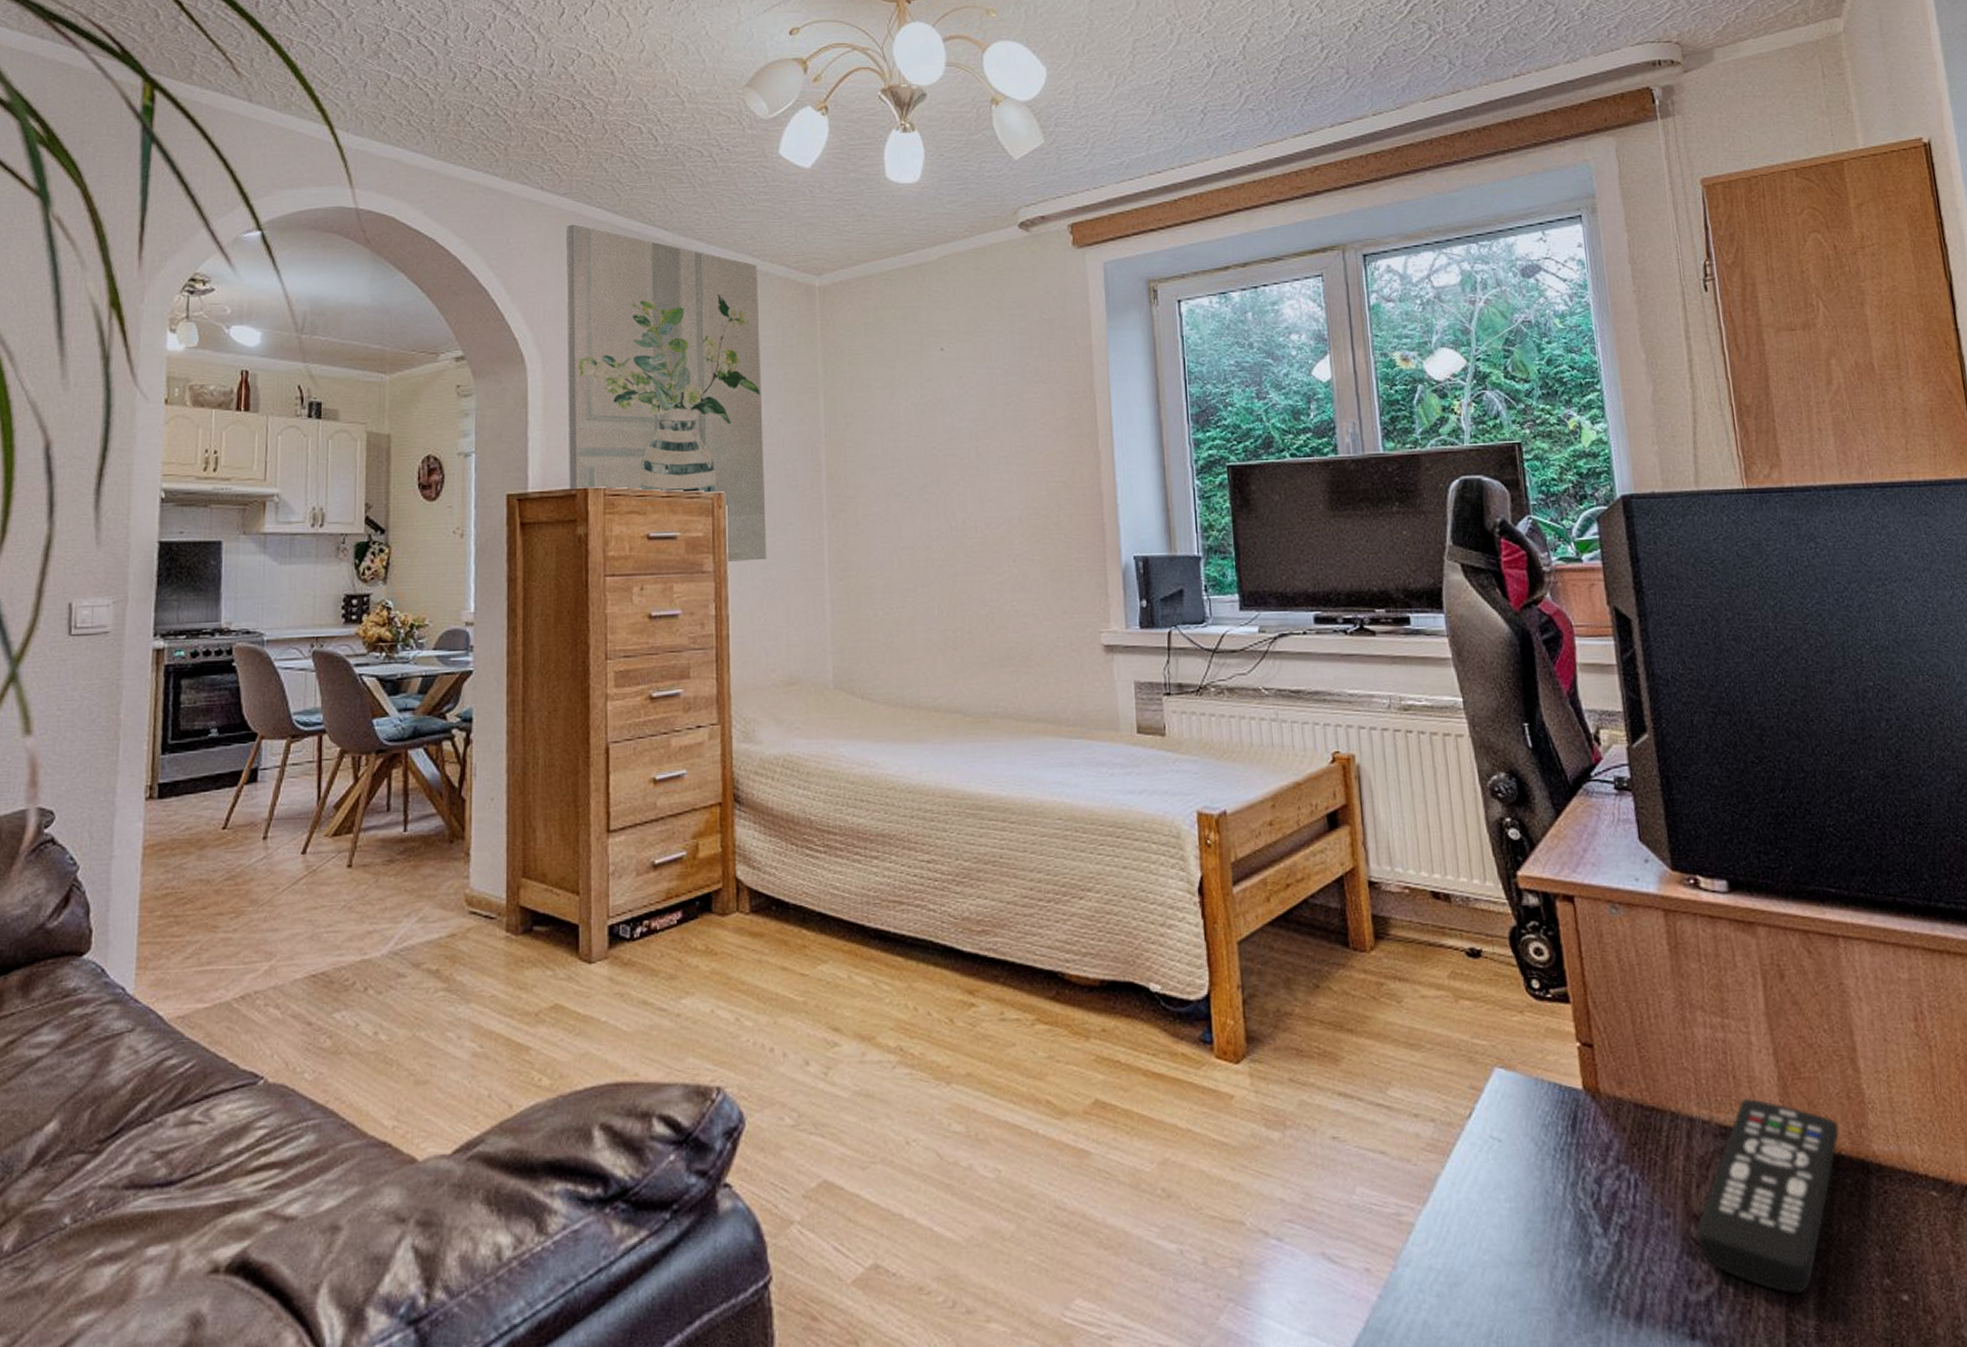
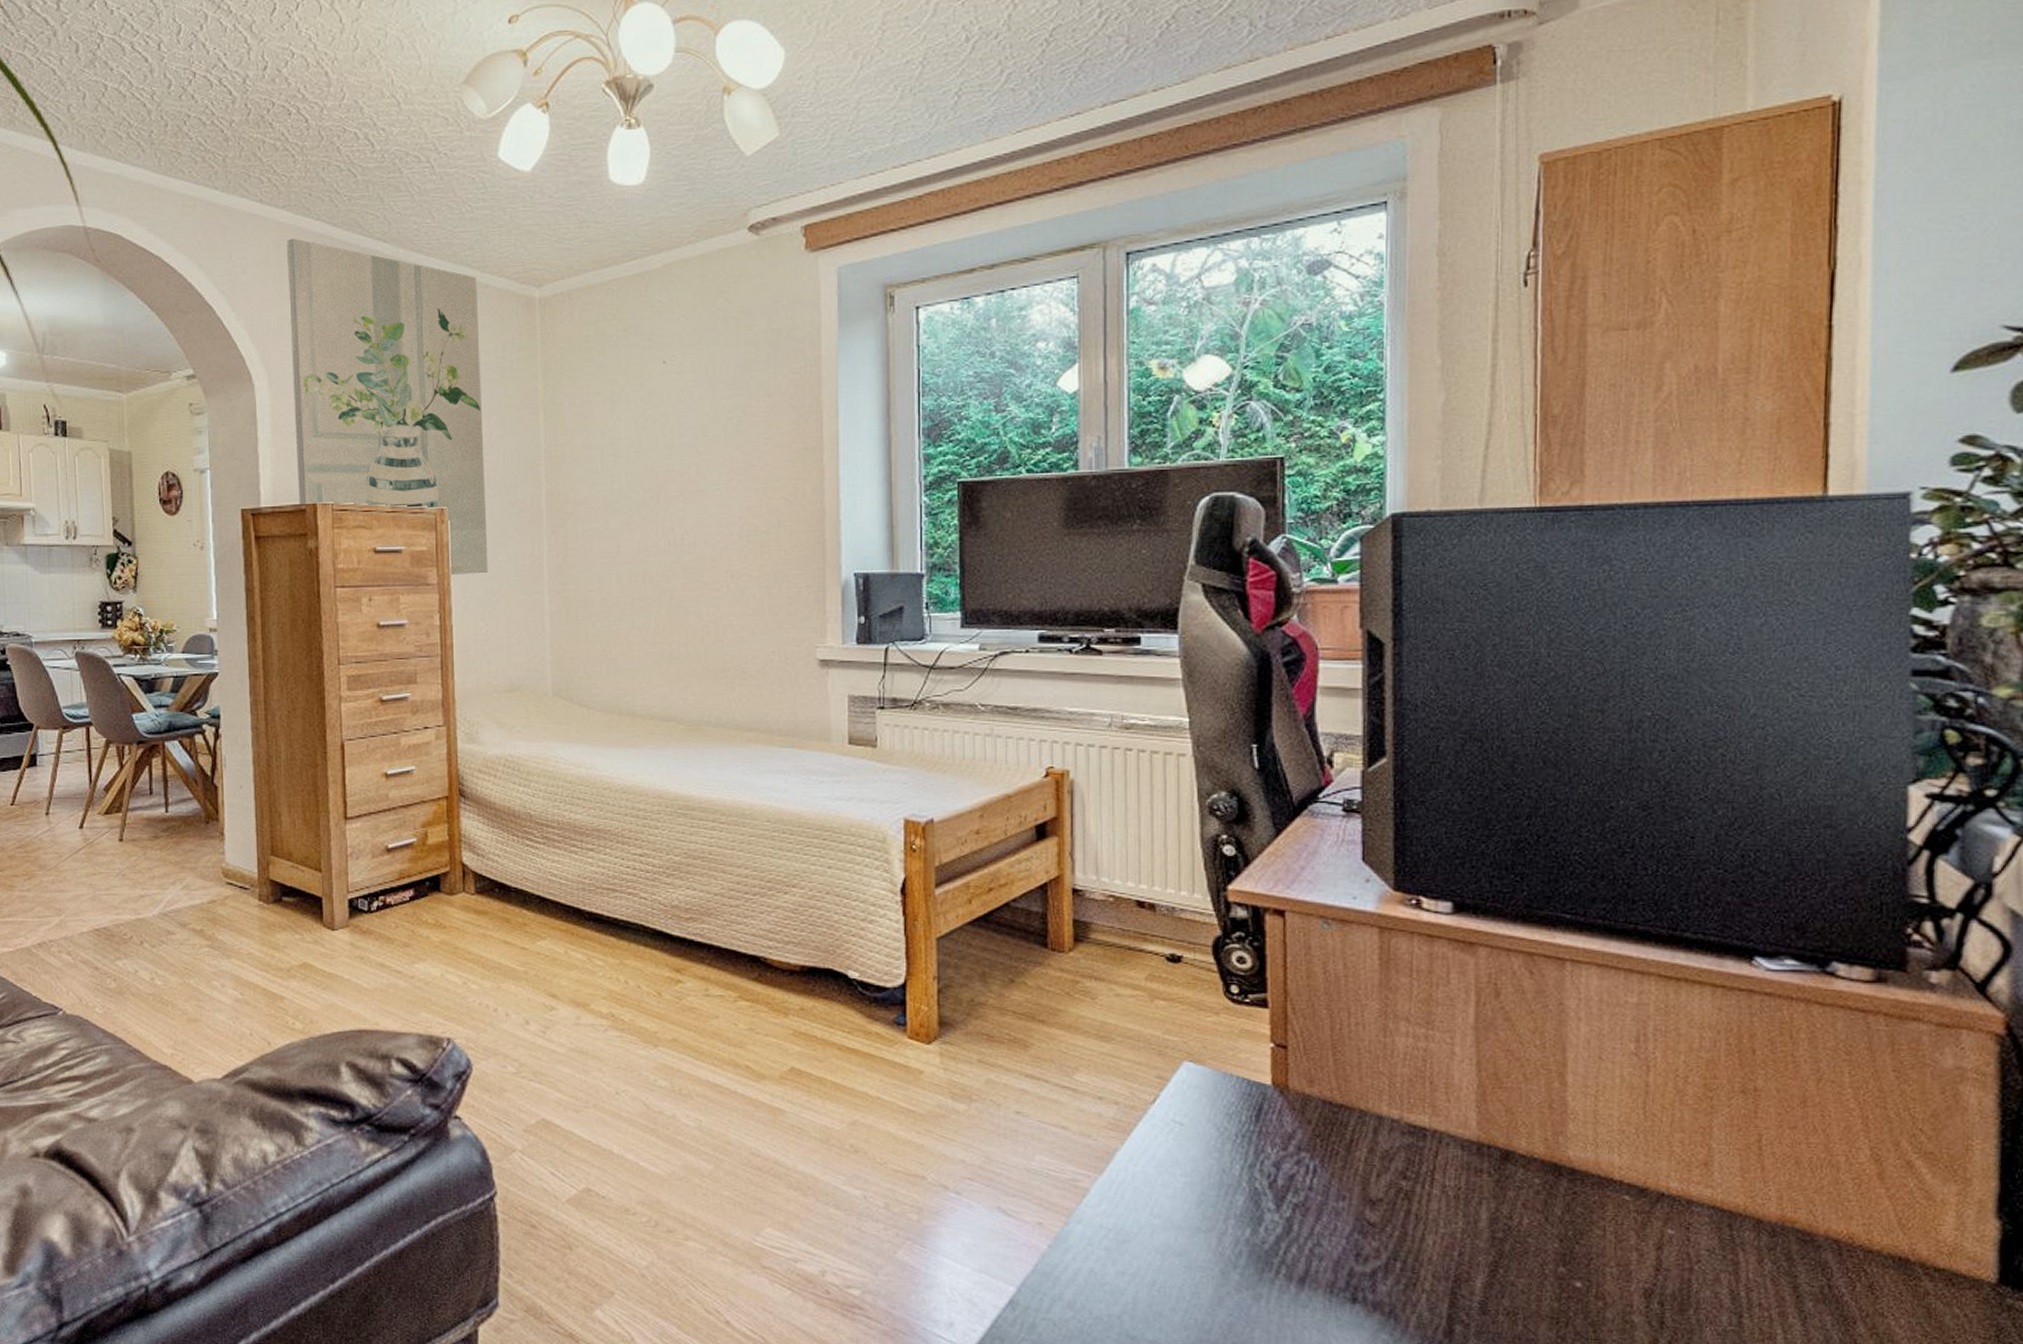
remote control: present [1696,1097,1840,1293] -> none [1371,1101,1535,1273]

